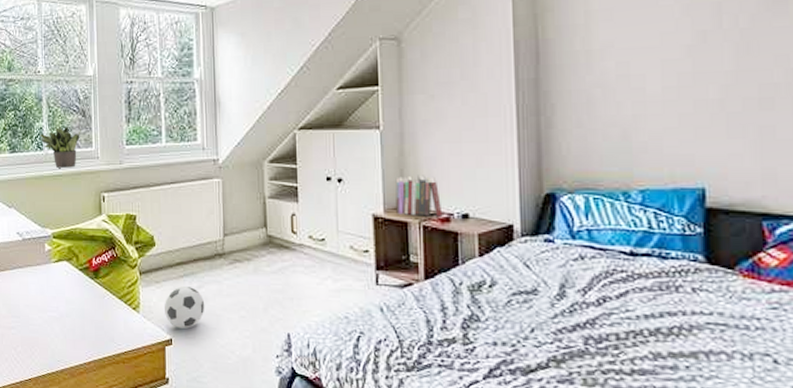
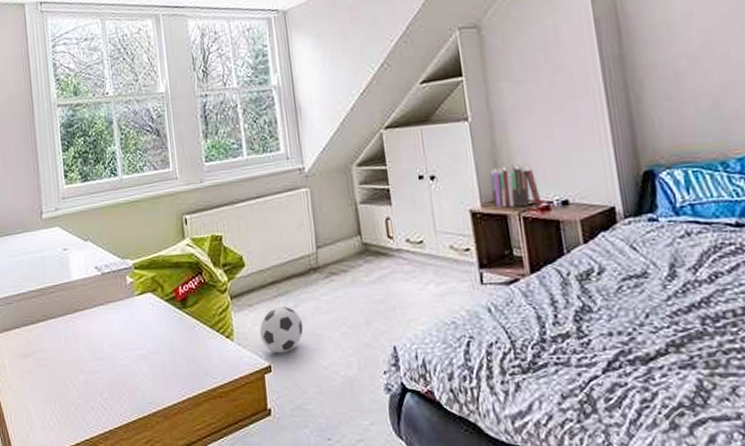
potted plant: present [39,124,81,169] -> none [112,147,157,194]

